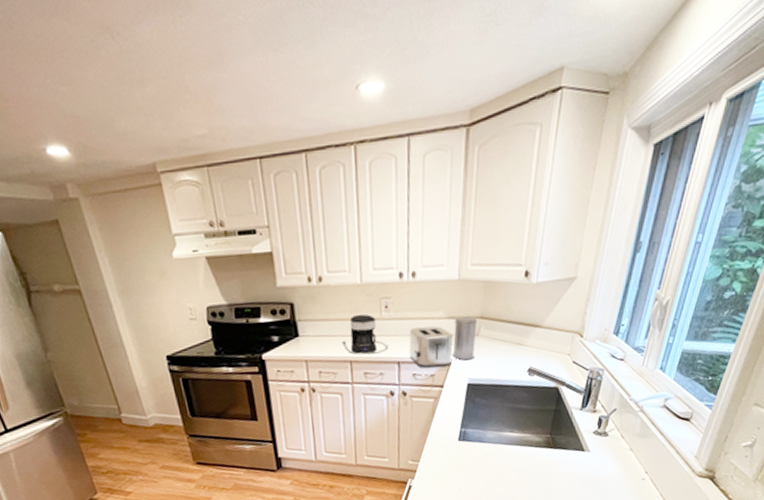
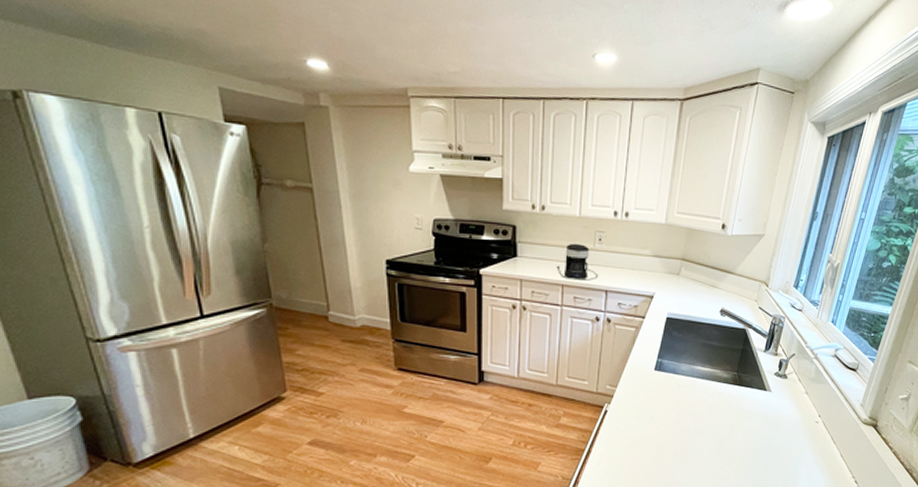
toaster: present [409,326,453,369] -> none [617,262,657,300]
canister: present [452,315,477,361] -> none [655,255,679,296]

